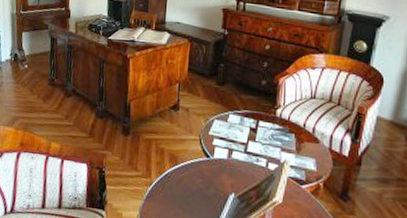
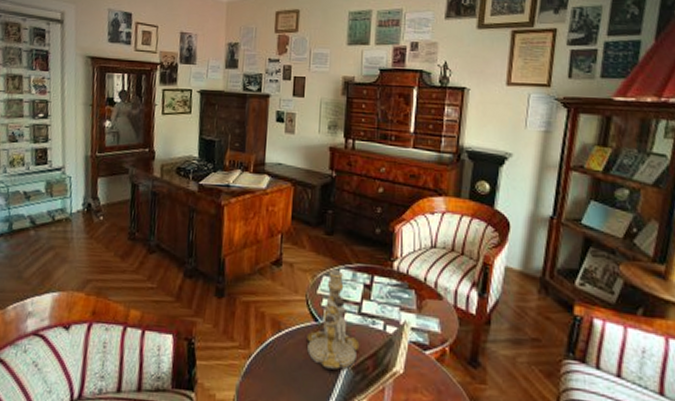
candlestick: none [199,115,245,198] -> present [306,270,360,369]

